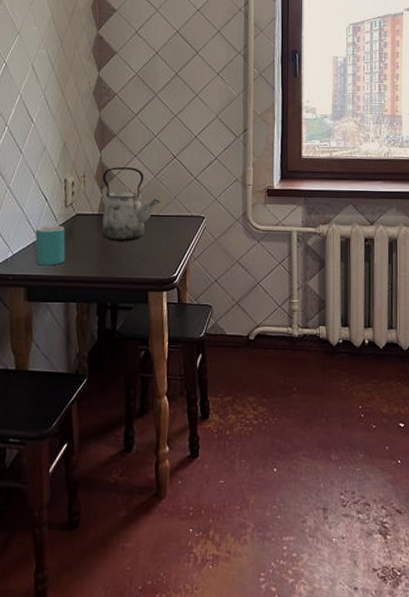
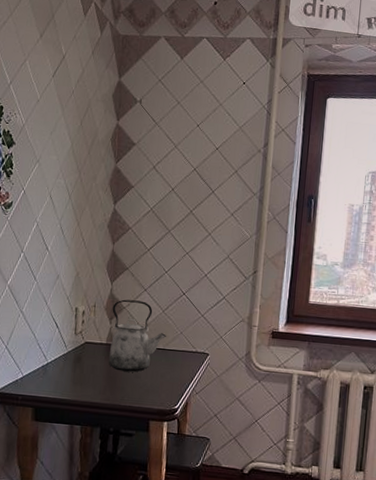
mug: present [35,225,66,266] -> none [44,350,74,390]

